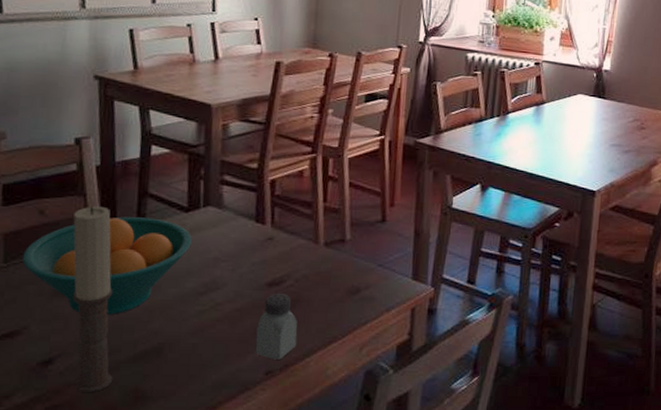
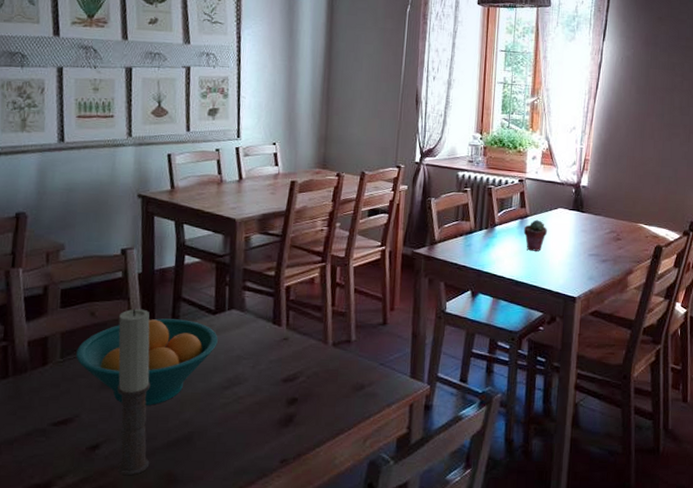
saltshaker: present [255,292,298,359] -> none [272,388,309,449]
potted succulent: none [539,106,565,141] -> present [523,219,547,252]

